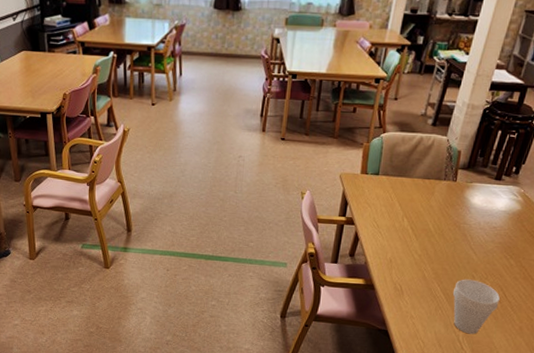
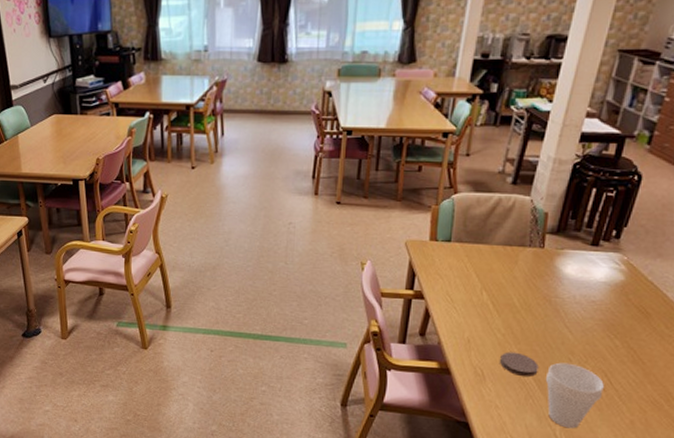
coaster: none [416,270,448,291] -> present [500,352,539,377]

